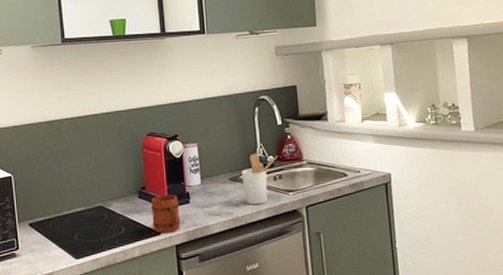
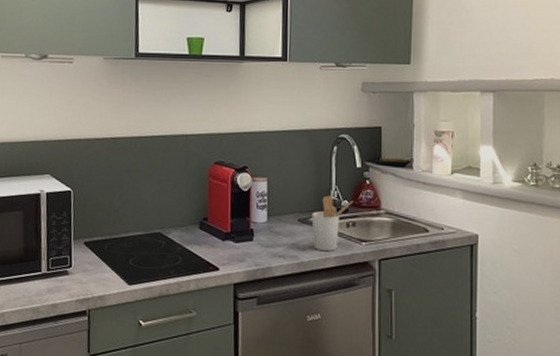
mug: present [151,194,181,233] -> none [211,228,242,270]

